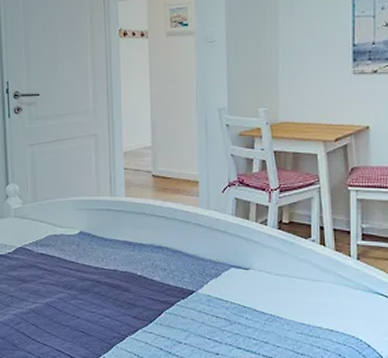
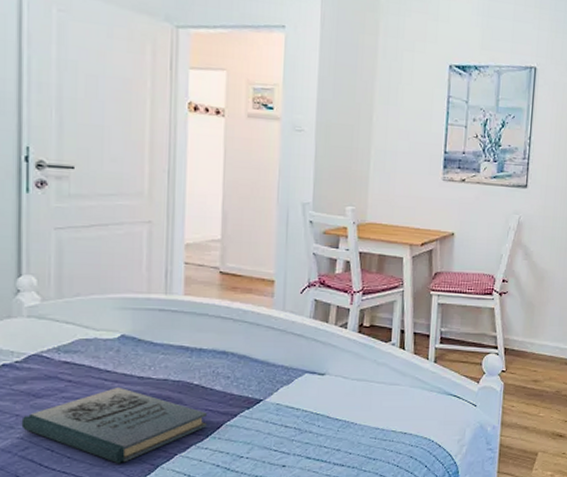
book: none [14,275,151,341] -> present [21,386,208,464]

